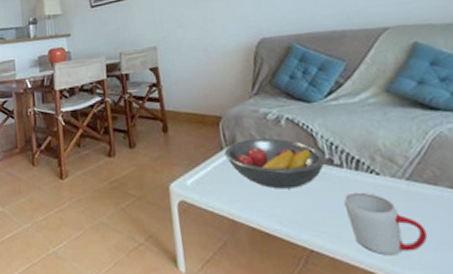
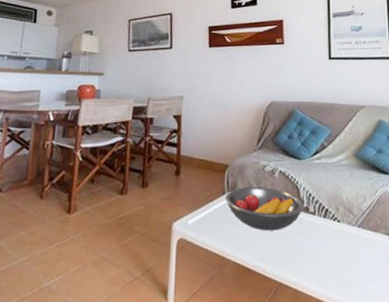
mug: present [343,192,428,256] -> none [311,235,365,287]

